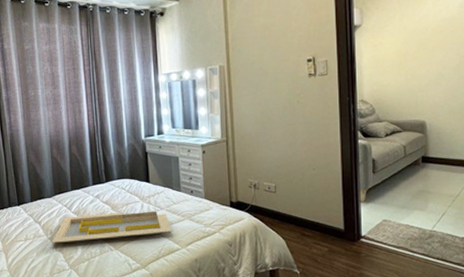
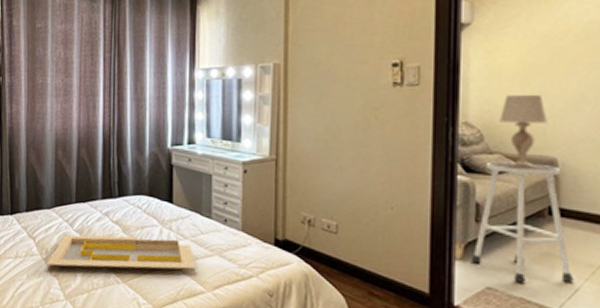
stool: none [371,126,441,214] -> present [470,161,575,283]
table lamp: none [385,75,417,130] -> present [500,94,547,168]

